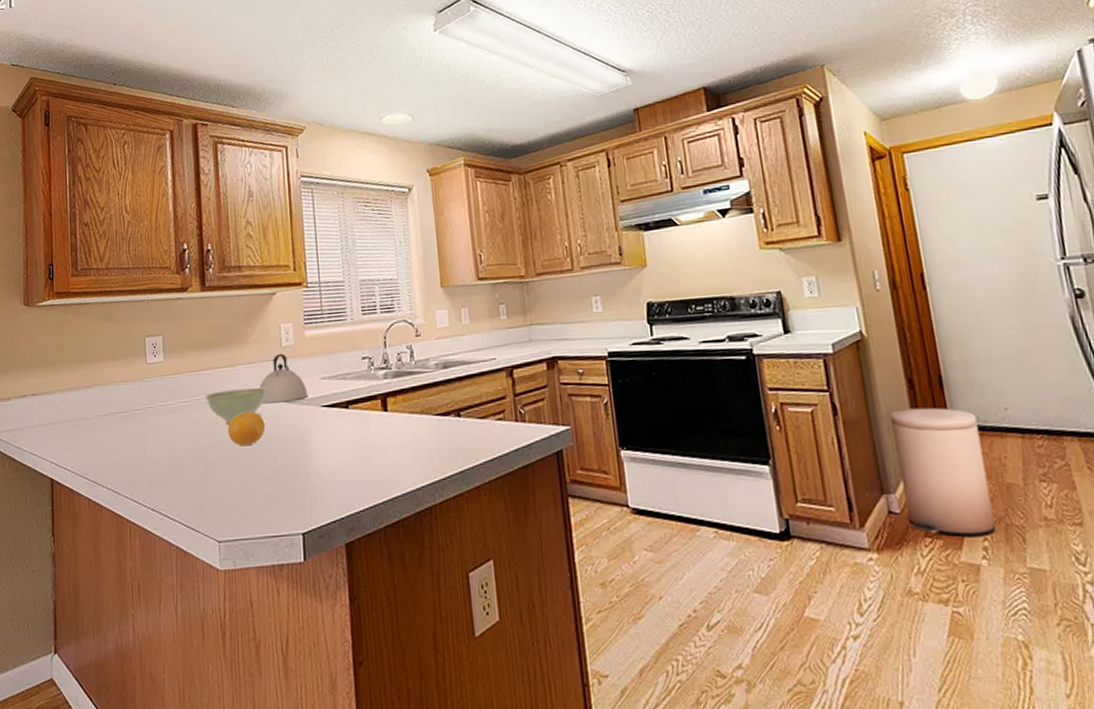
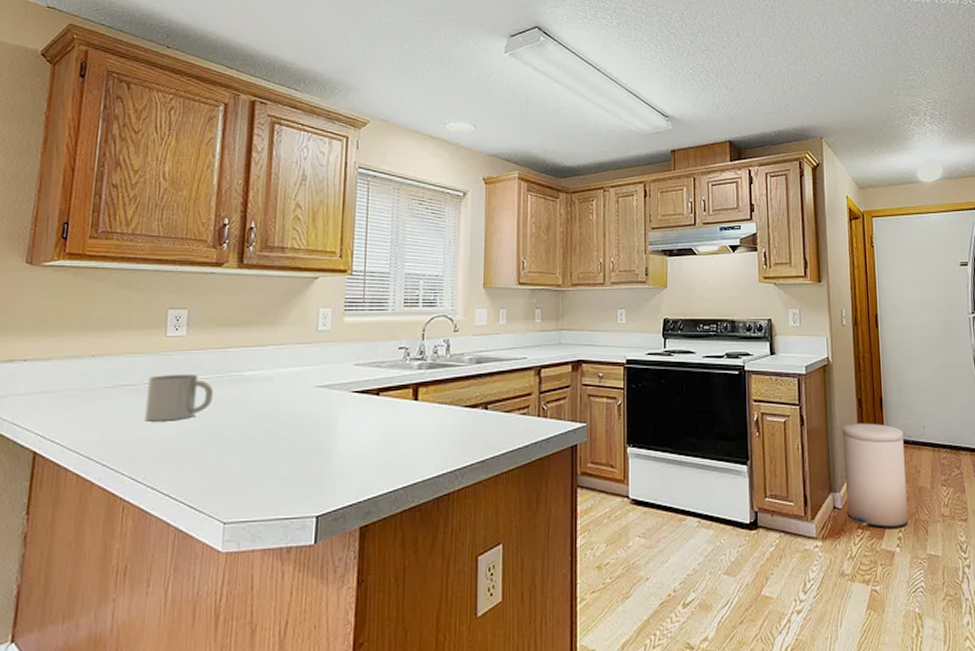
mug: none [136,398,195,446] -> present [145,373,214,421]
bowl: present [205,387,266,425] -> none [228,369,296,405]
fruit: present [227,411,266,446] -> none [248,392,291,427]
kettle: present [259,353,308,404] -> none [288,337,340,386]

